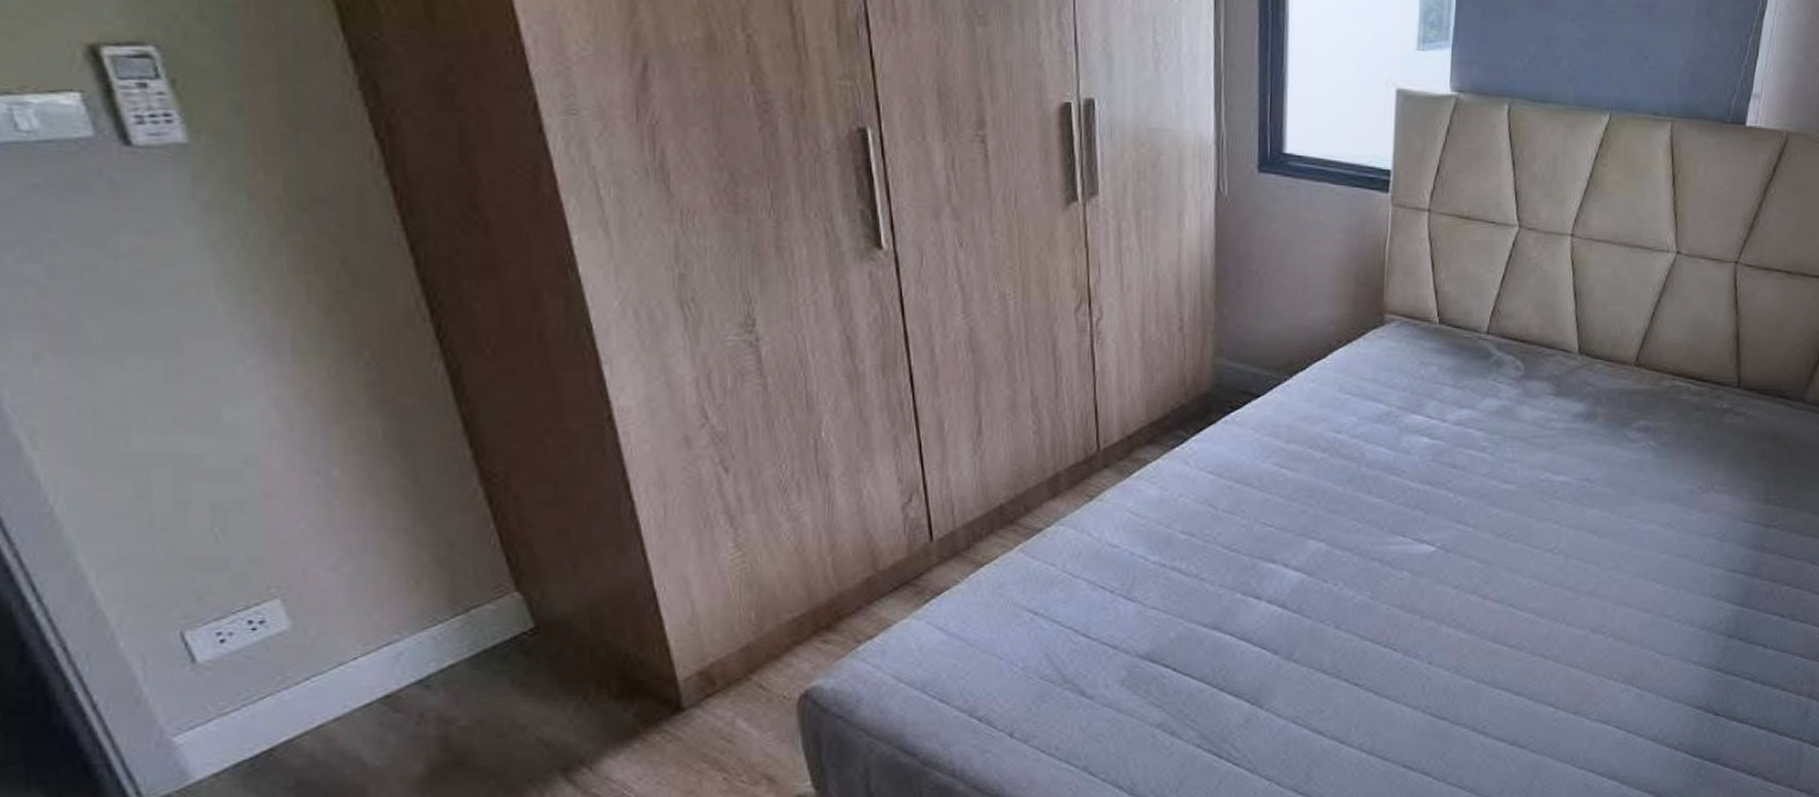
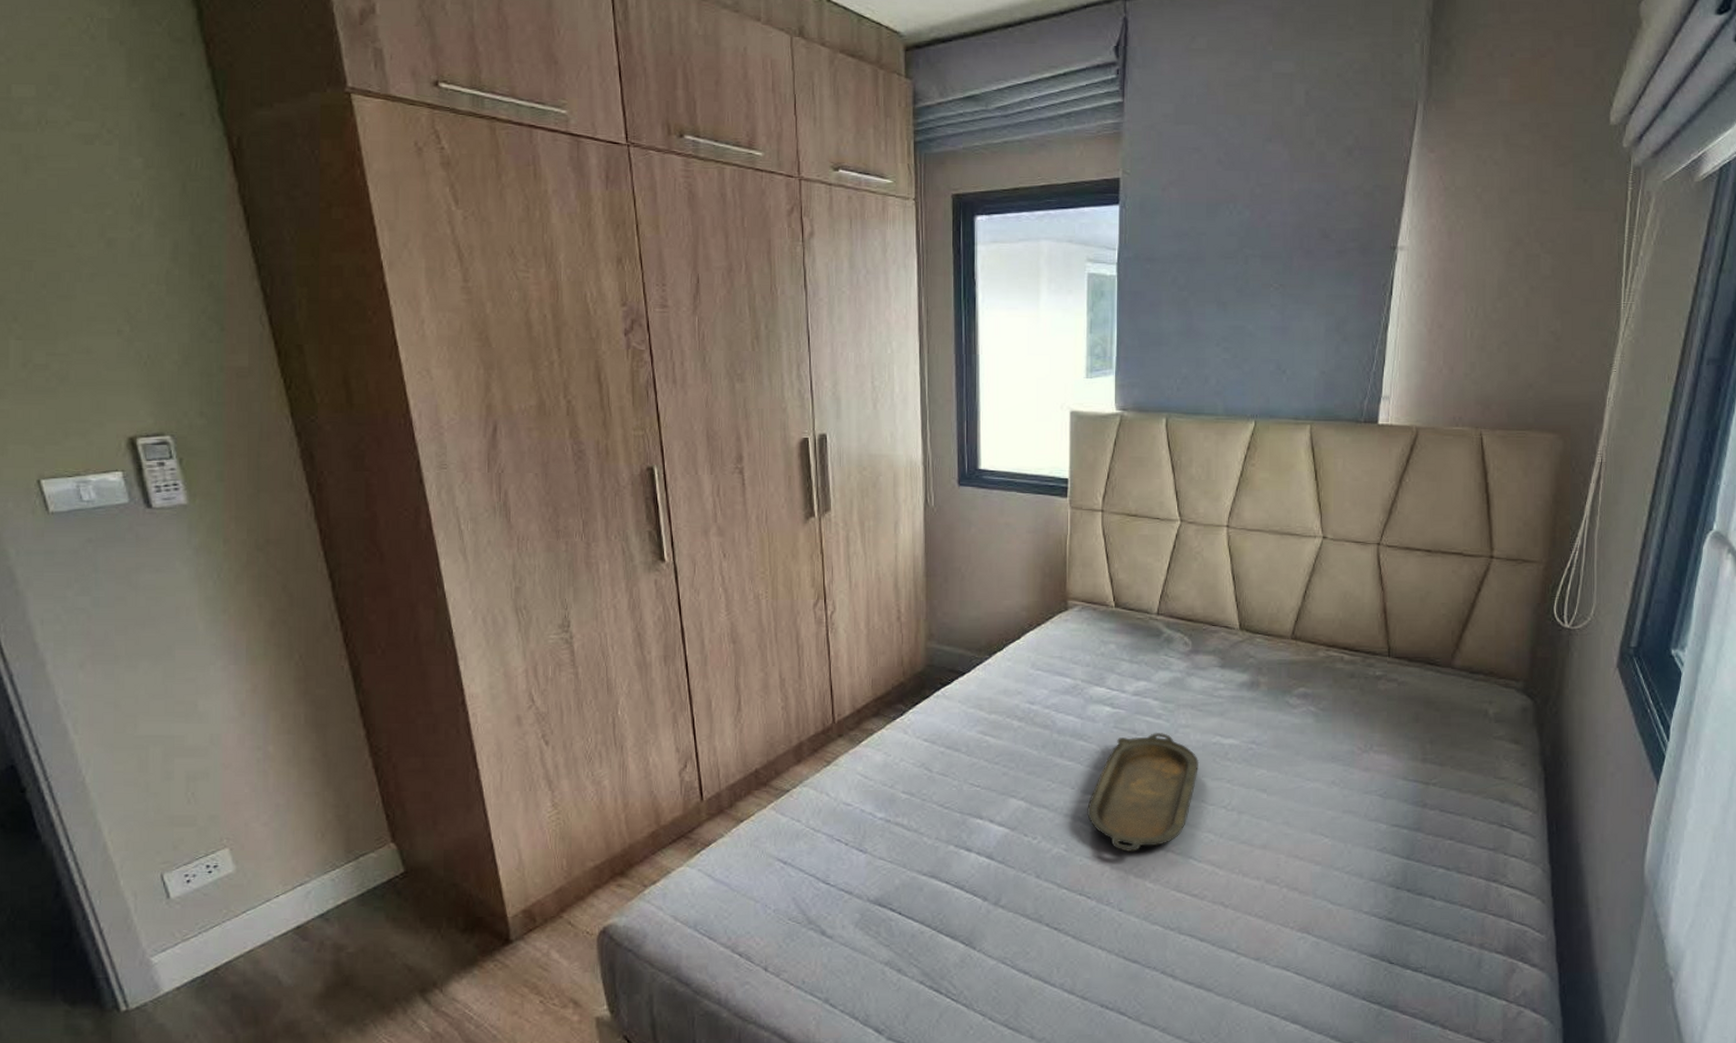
serving tray: none [1397,466,1526,599] -> present [1087,732,1200,852]

